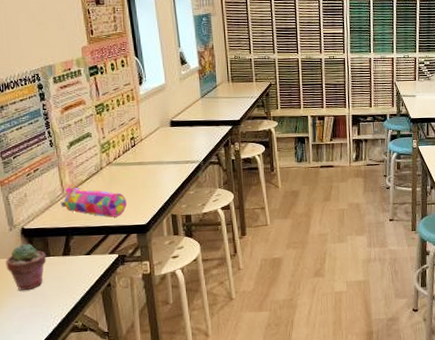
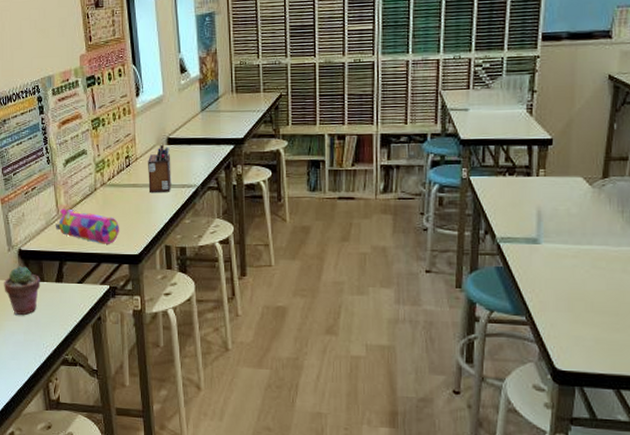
desk organizer: none [153,126,176,169] -> present [148,144,172,192]

